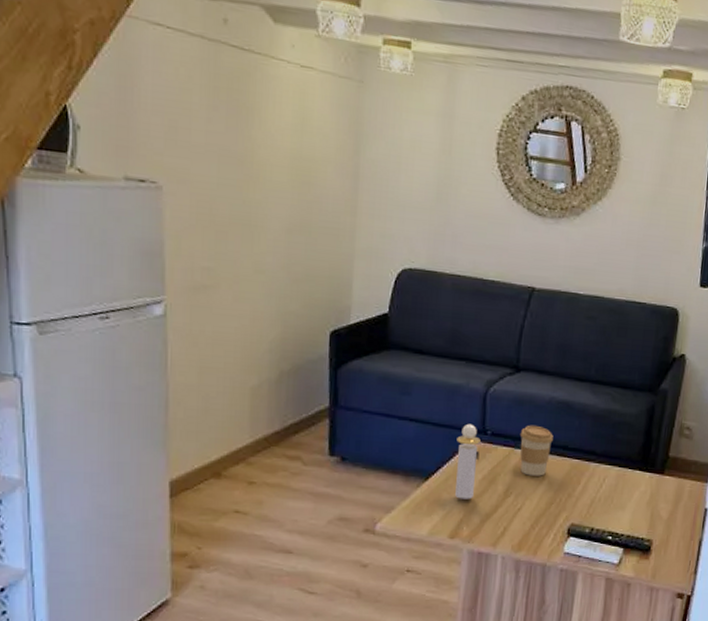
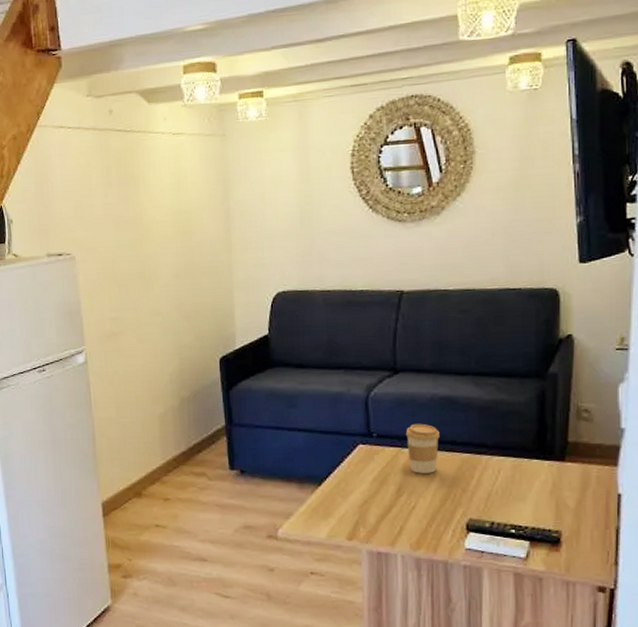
perfume bottle: present [455,423,481,499] -> none [344,428,368,501]

